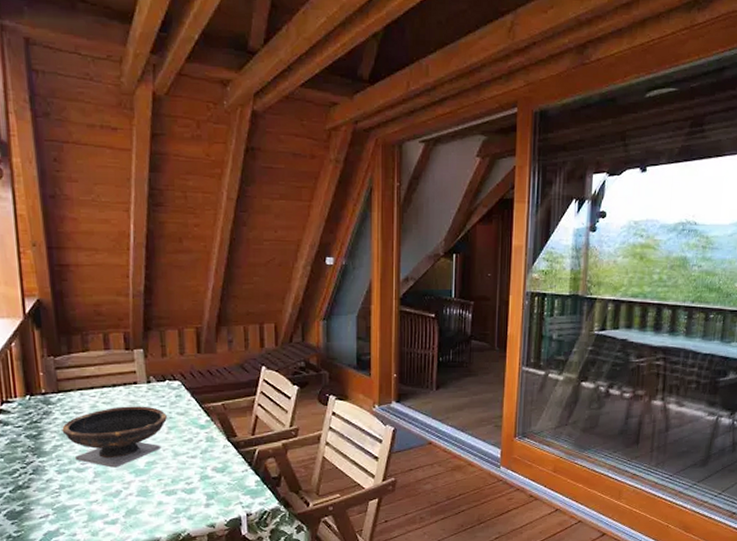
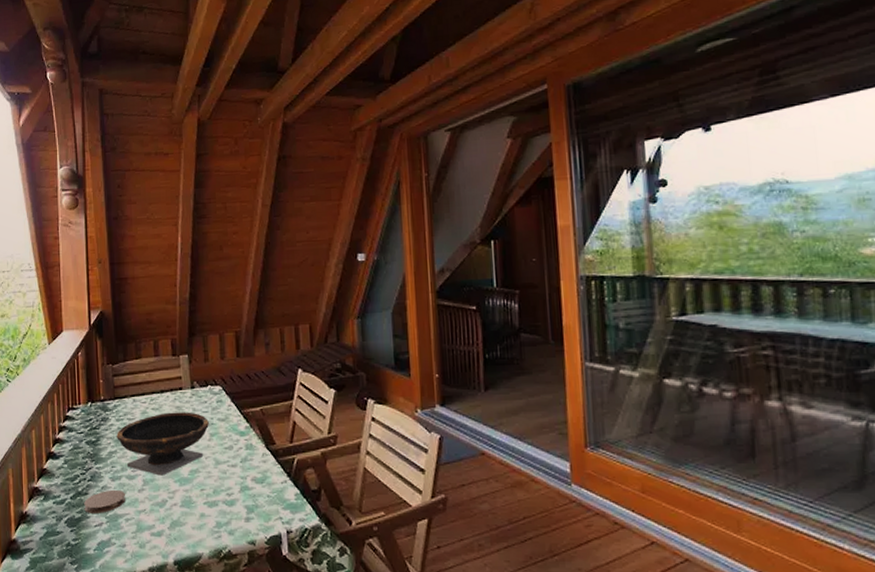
coaster: none [26,482,75,506] -> present [84,489,125,513]

